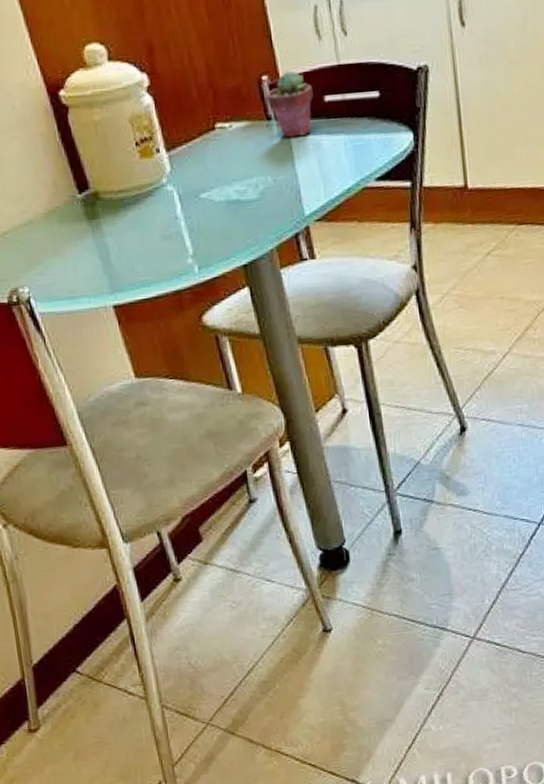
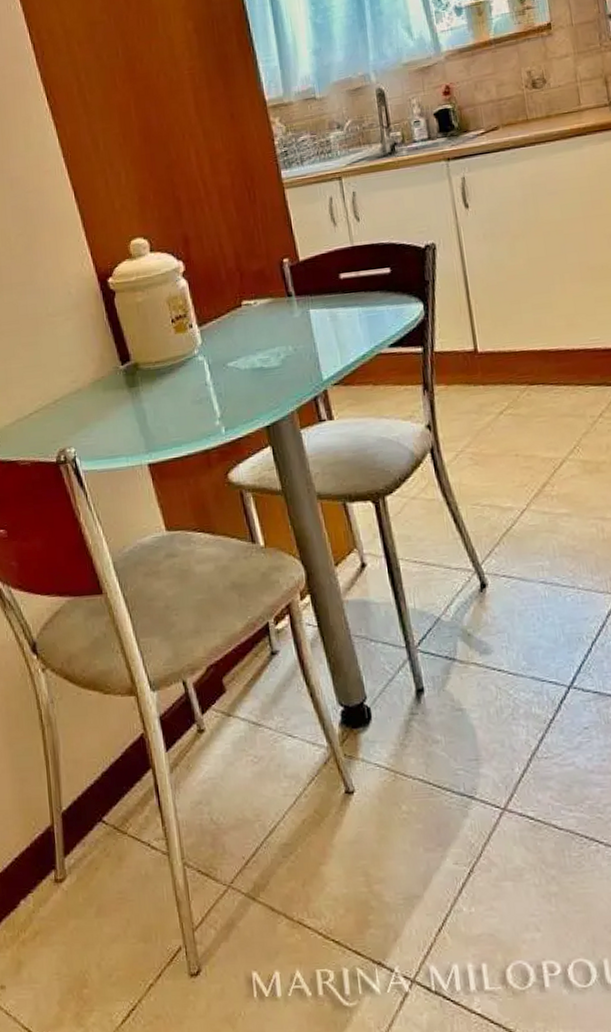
potted succulent: present [266,70,313,138] -> none [287,253,330,312]

